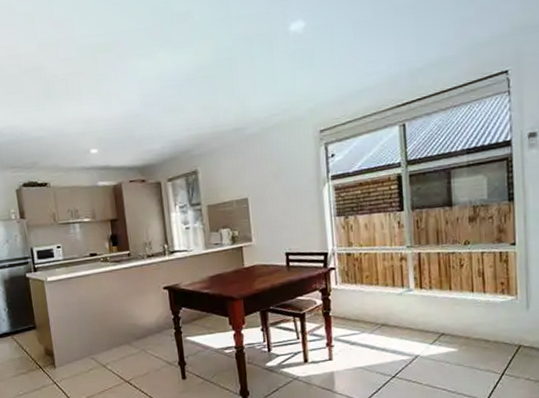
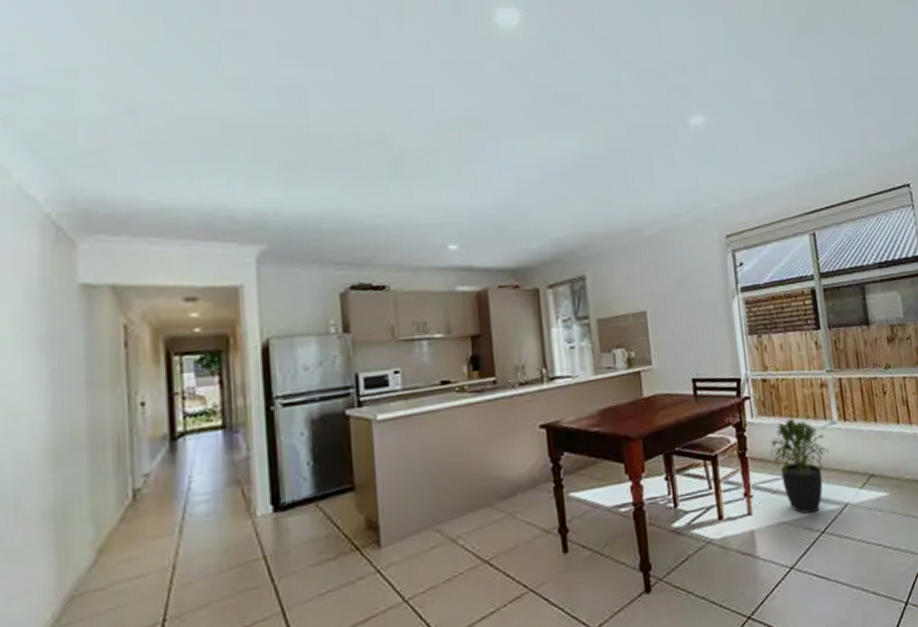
potted plant: none [350,285,404,362] -> present [769,417,829,514]

